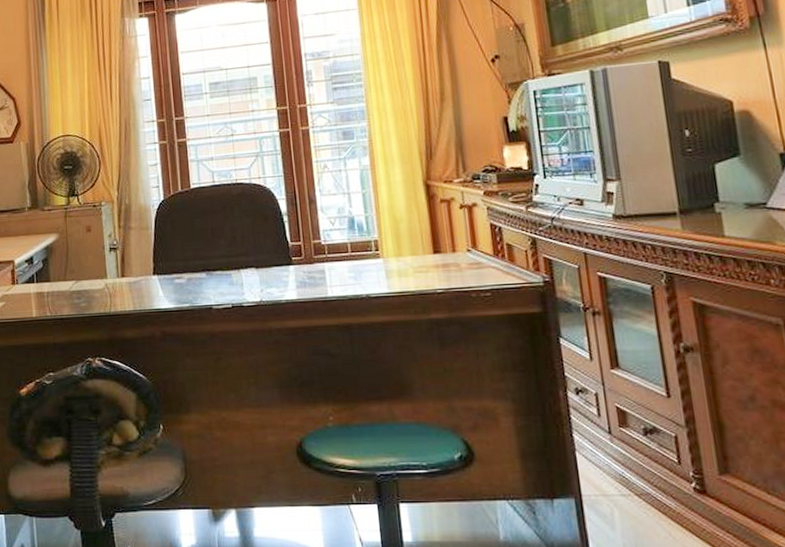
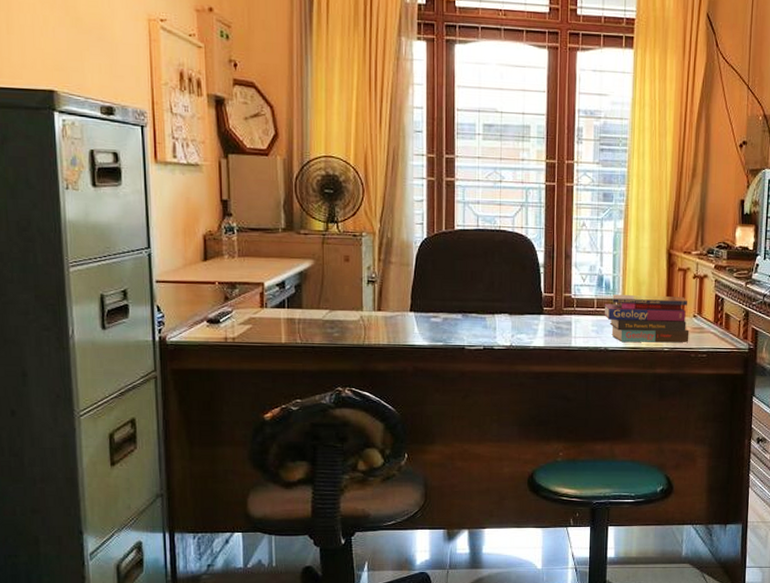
books: none [359,230,466,286] -> present [604,294,689,343]

